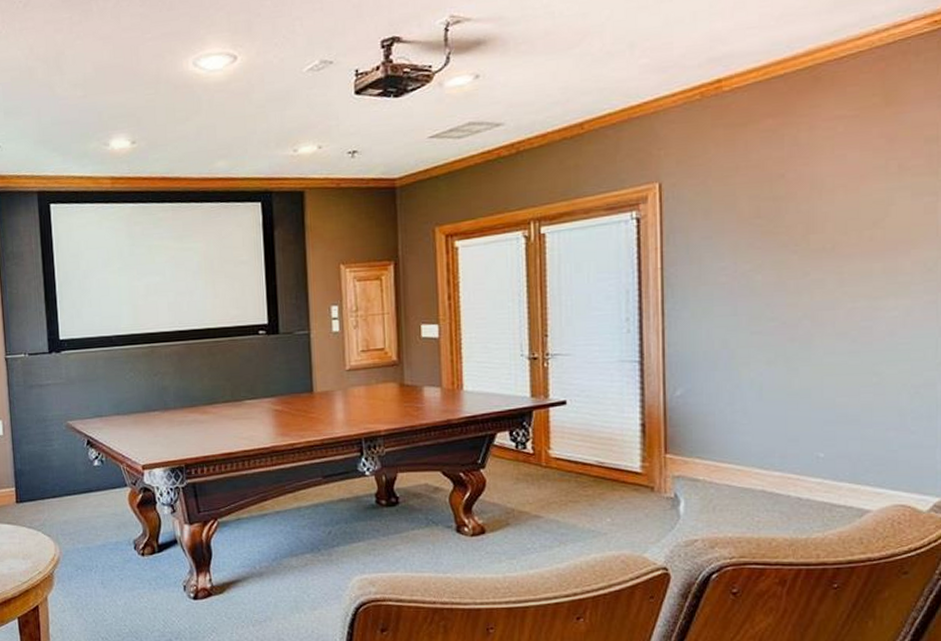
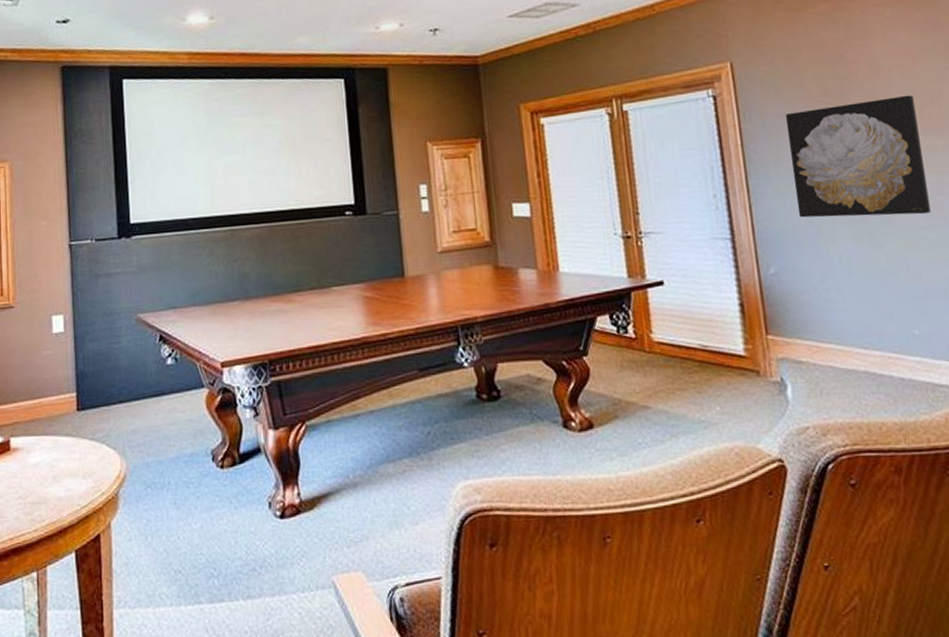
wall art: none [711,216,856,342] -> present [785,95,931,218]

